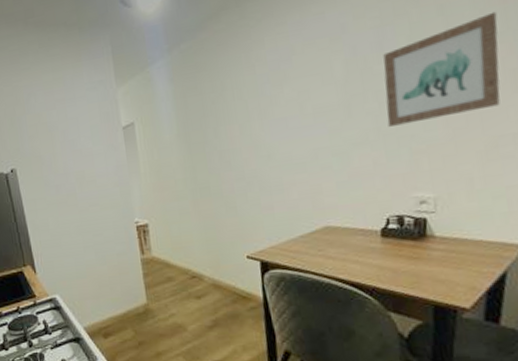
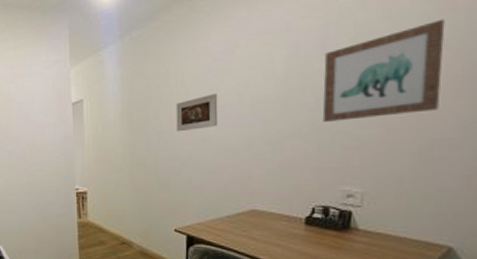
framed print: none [235,105,281,150] -> present [176,93,218,132]

